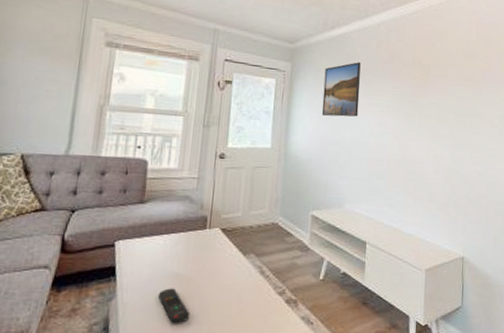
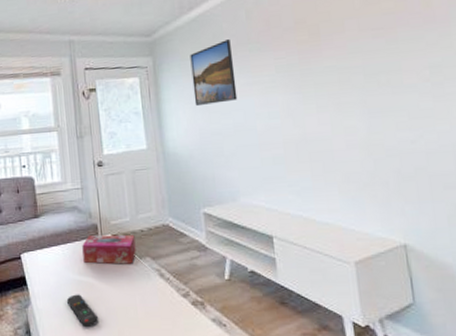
tissue box: none [185,227,243,260] -> present [82,234,136,264]

